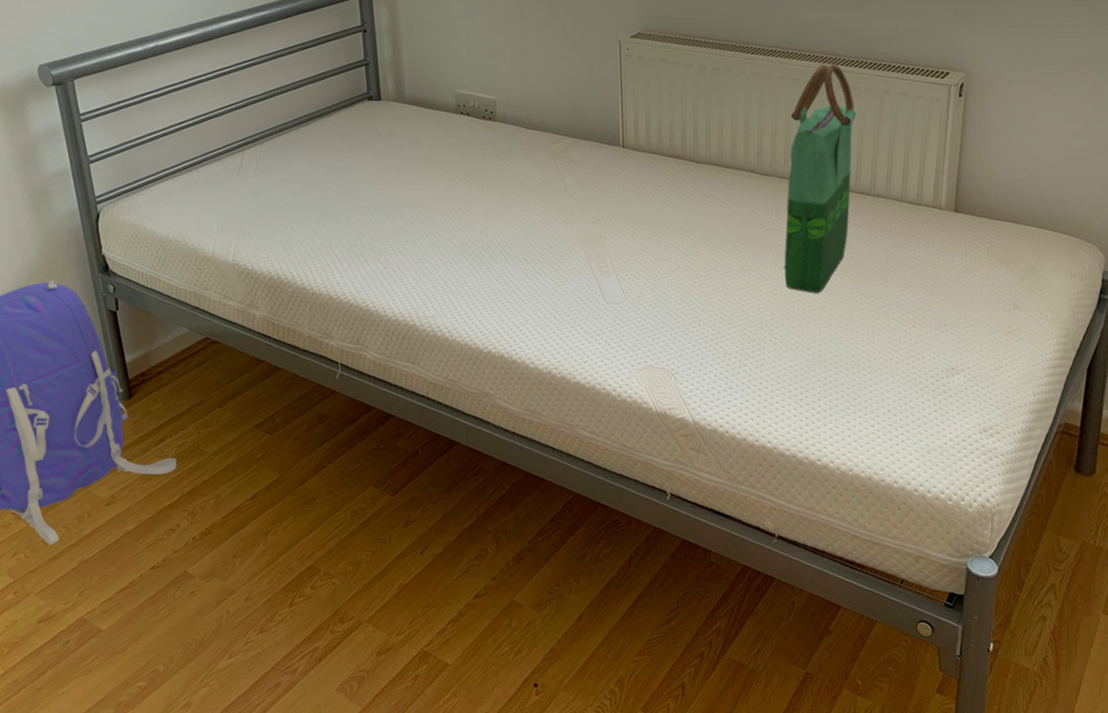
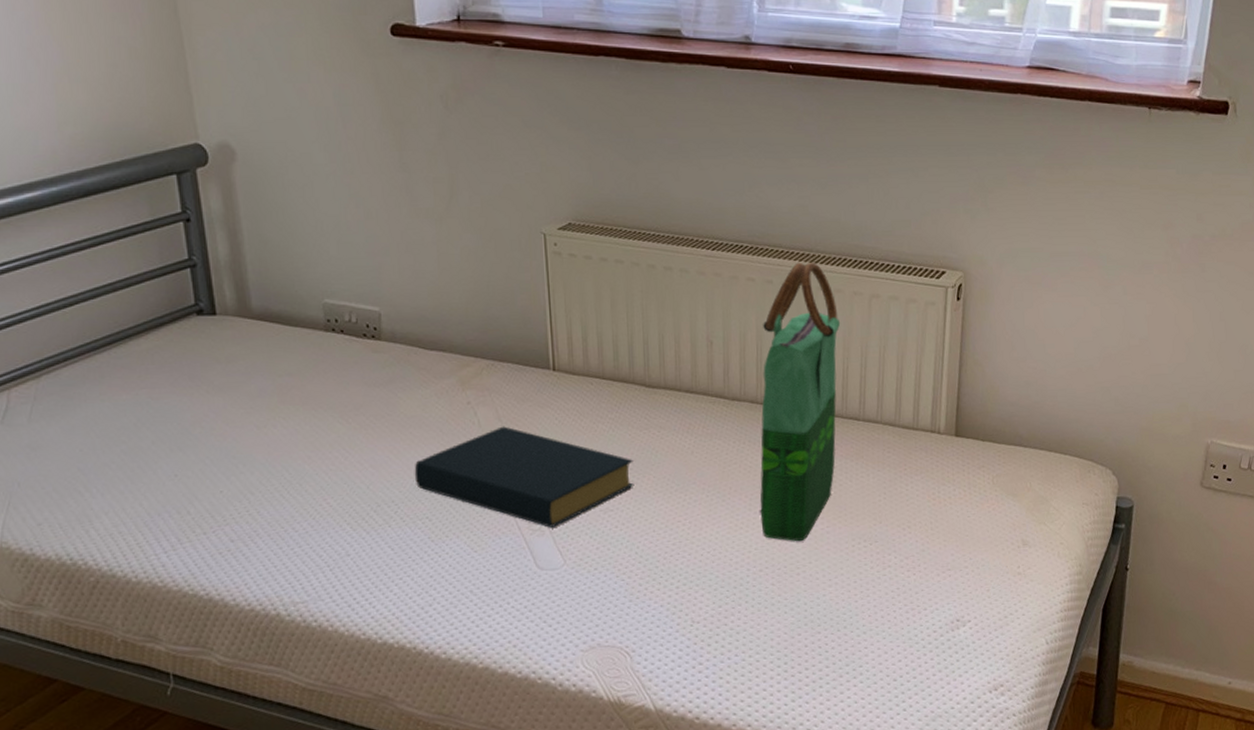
hardback book: none [515,190,683,271] -> present [414,426,635,528]

